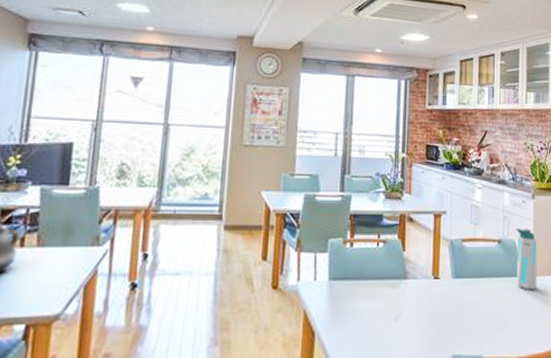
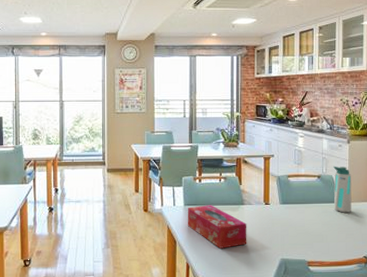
tissue box: none [331,279,410,343] -> present [187,205,247,249]

